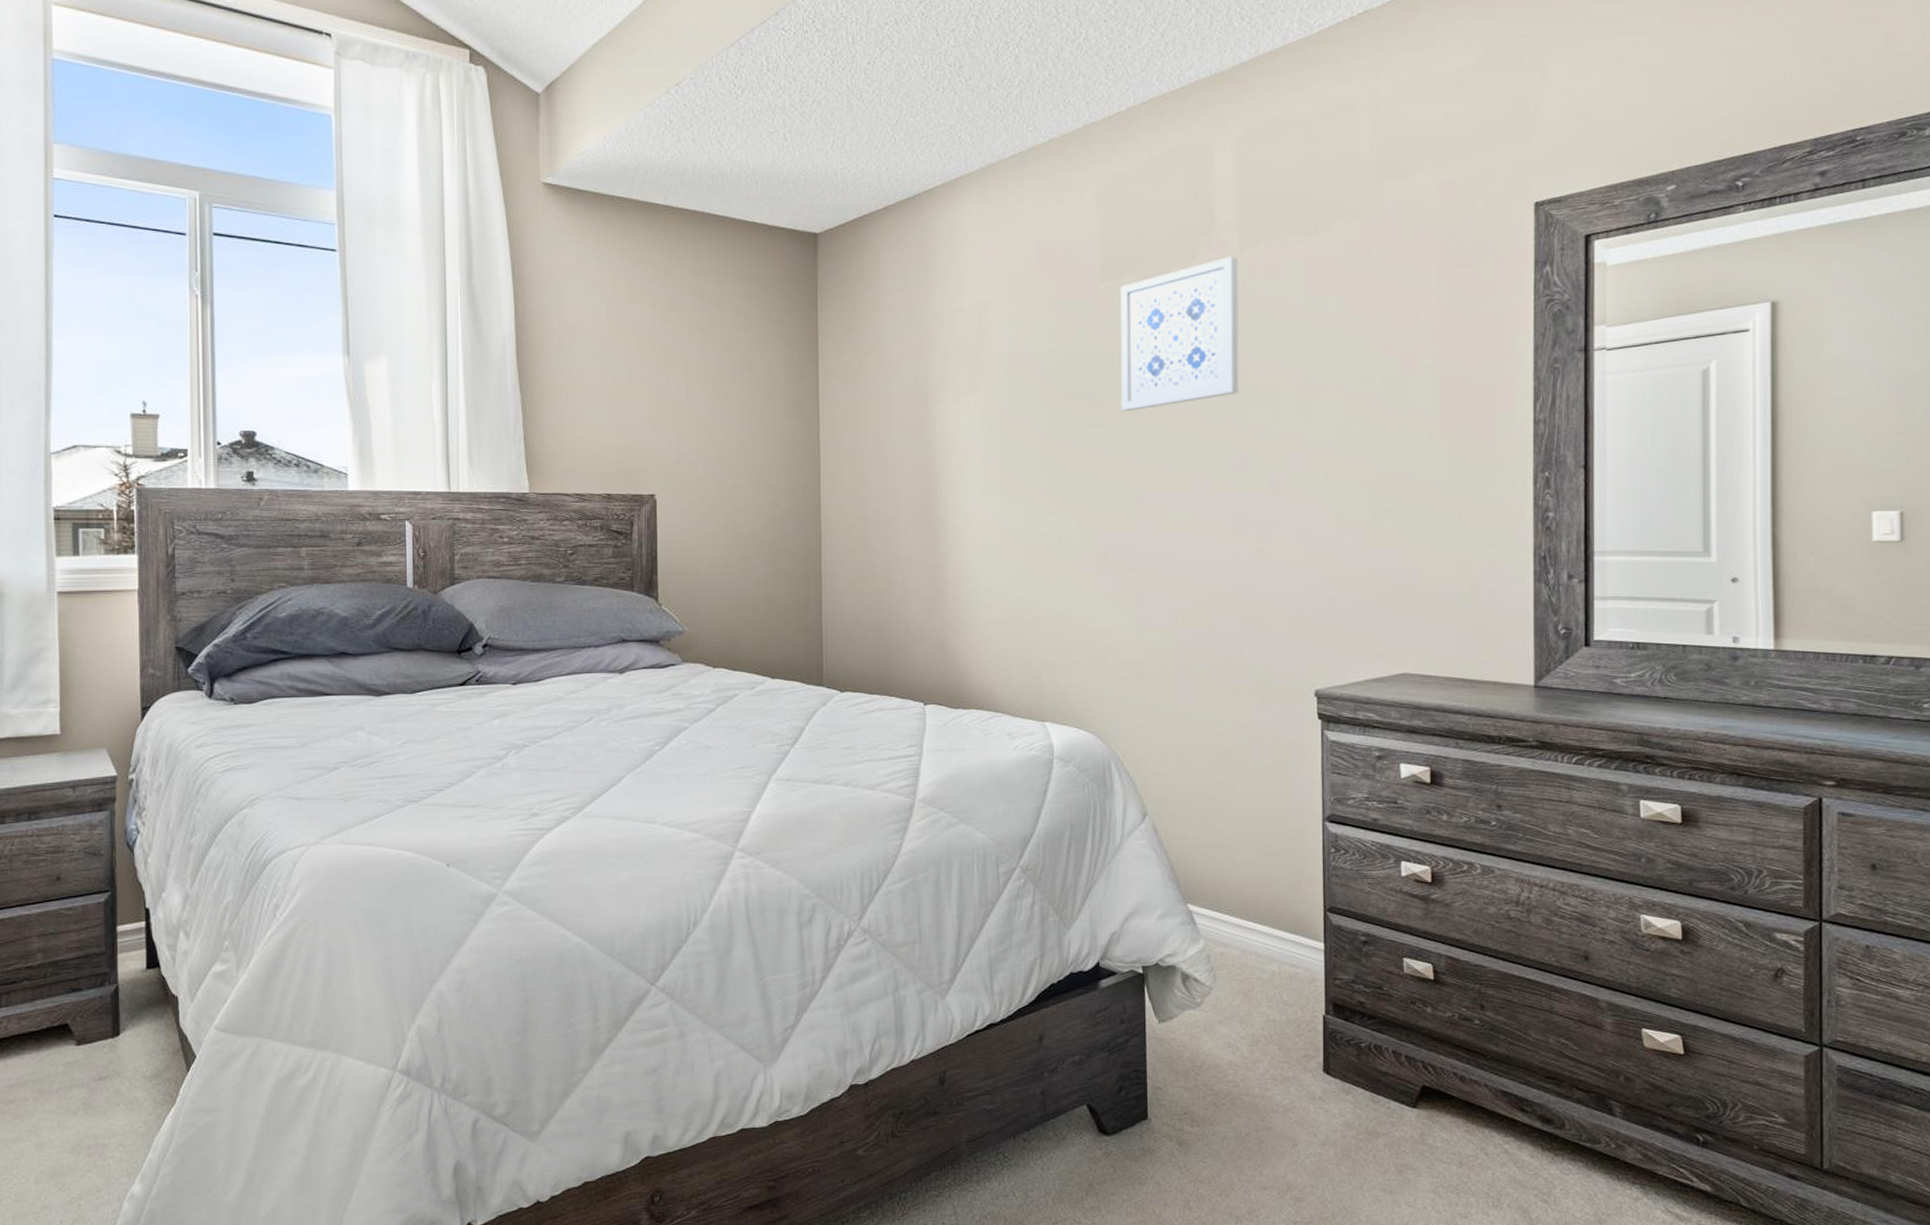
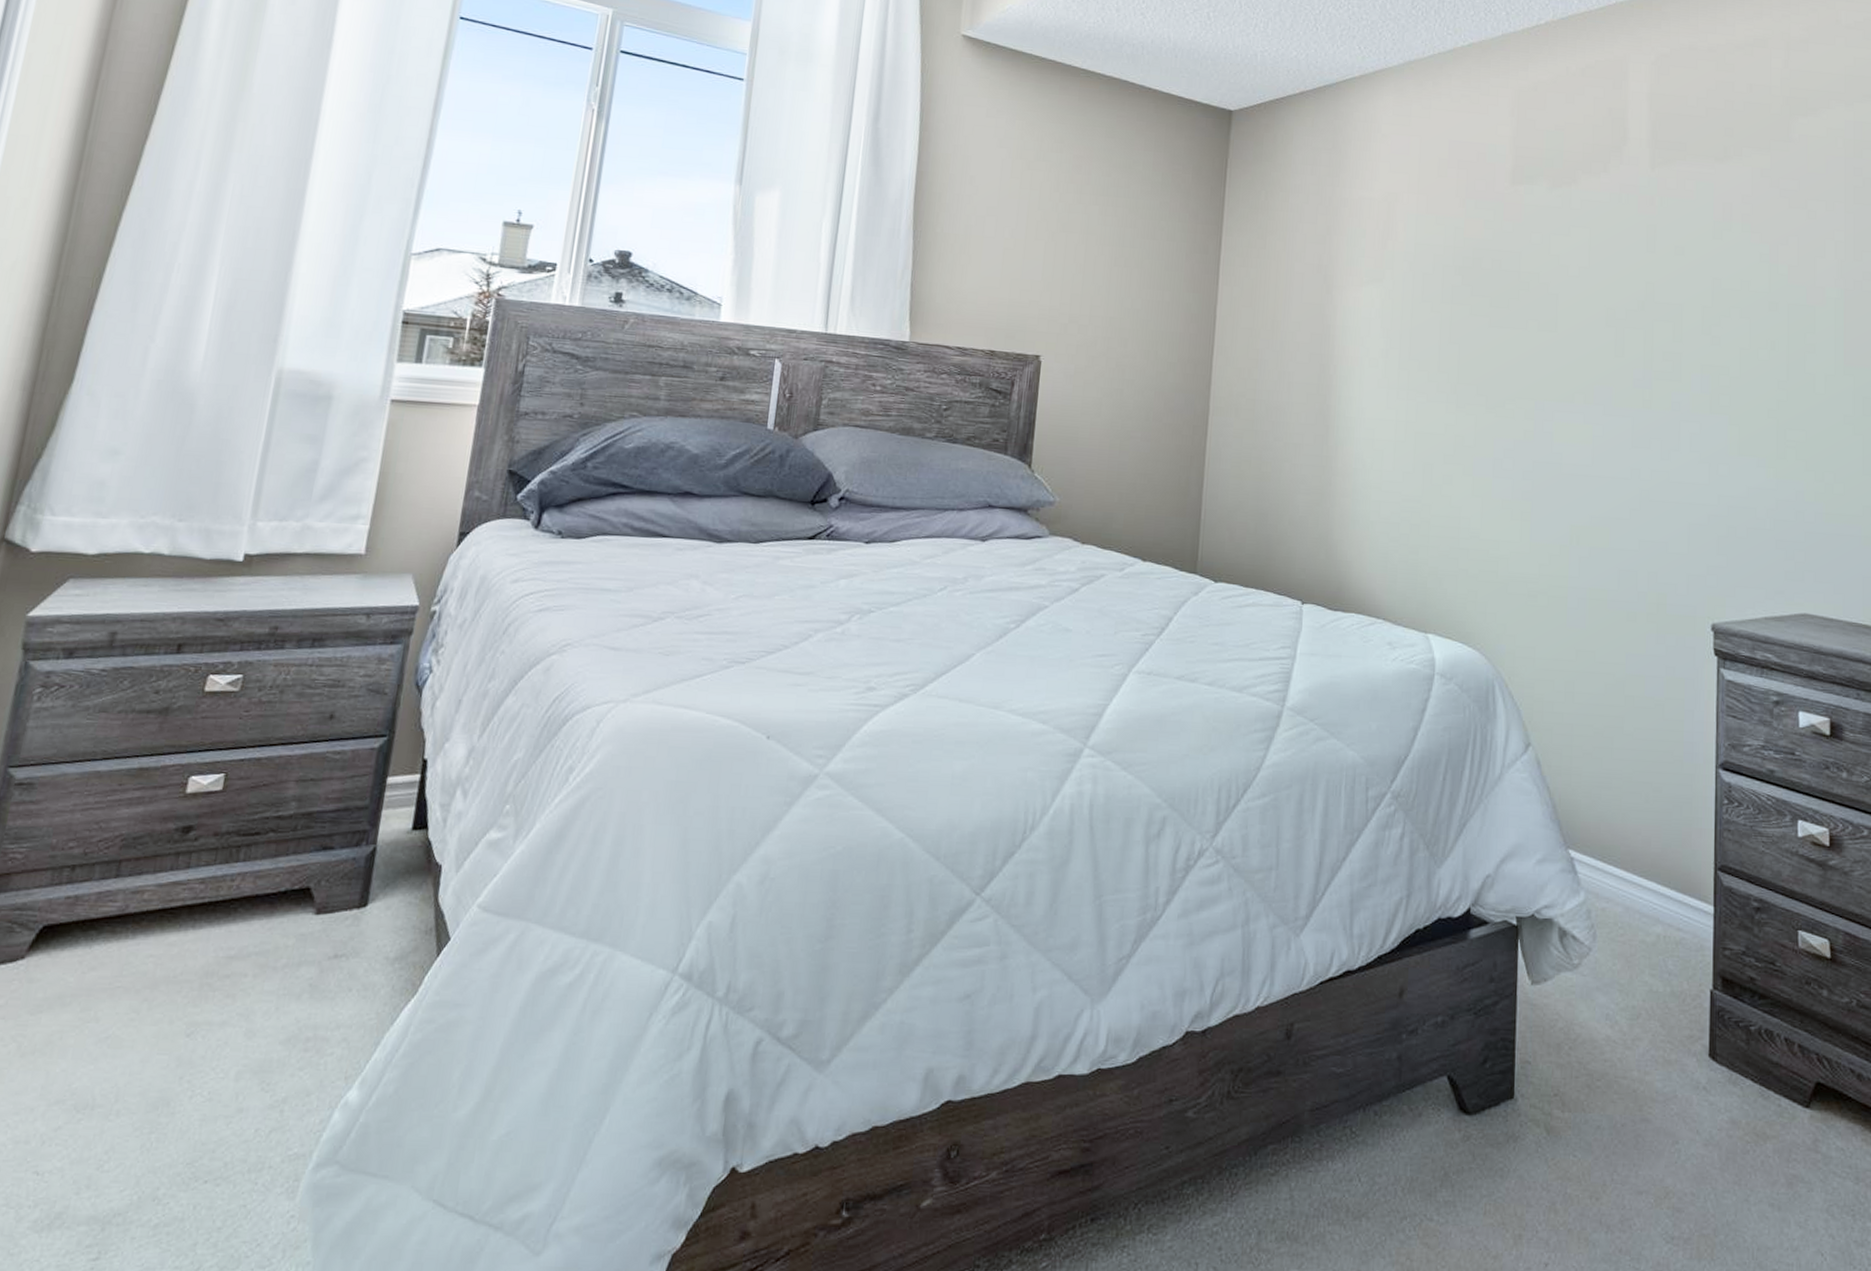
wall art: present [1120,256,1239,411] -> none [1525,172,1648,316]

